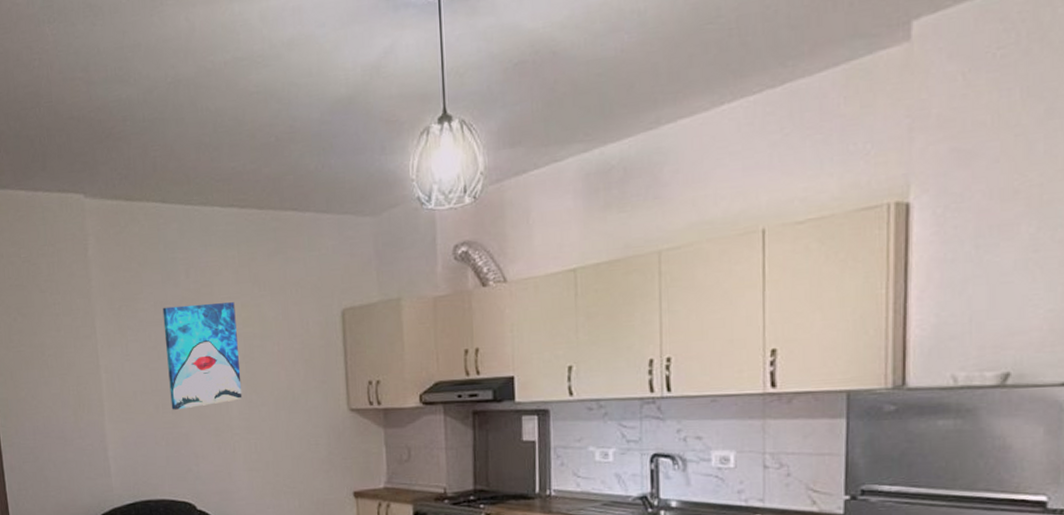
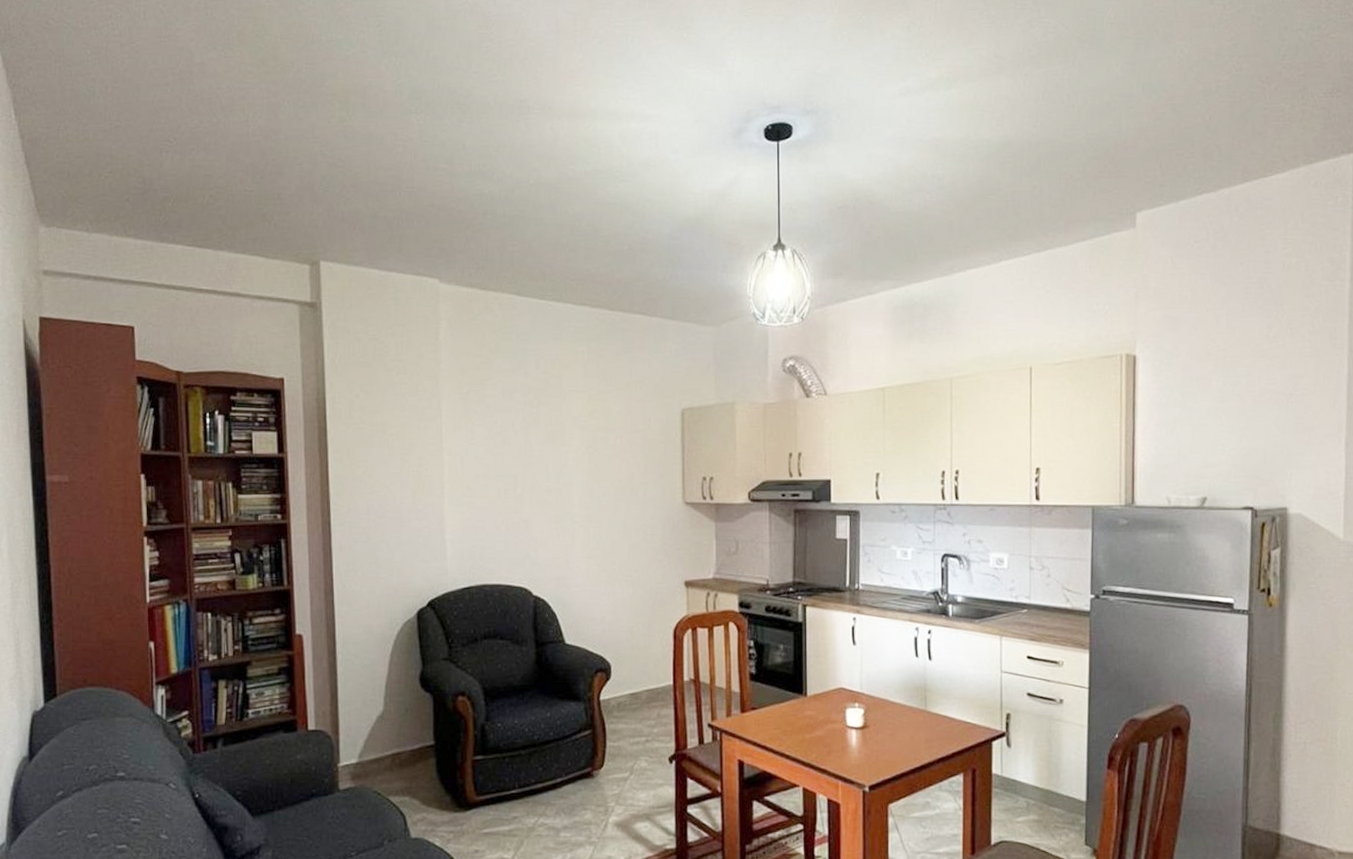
wall art: present [162,302,243,410] -> none [511,394,584,496]

